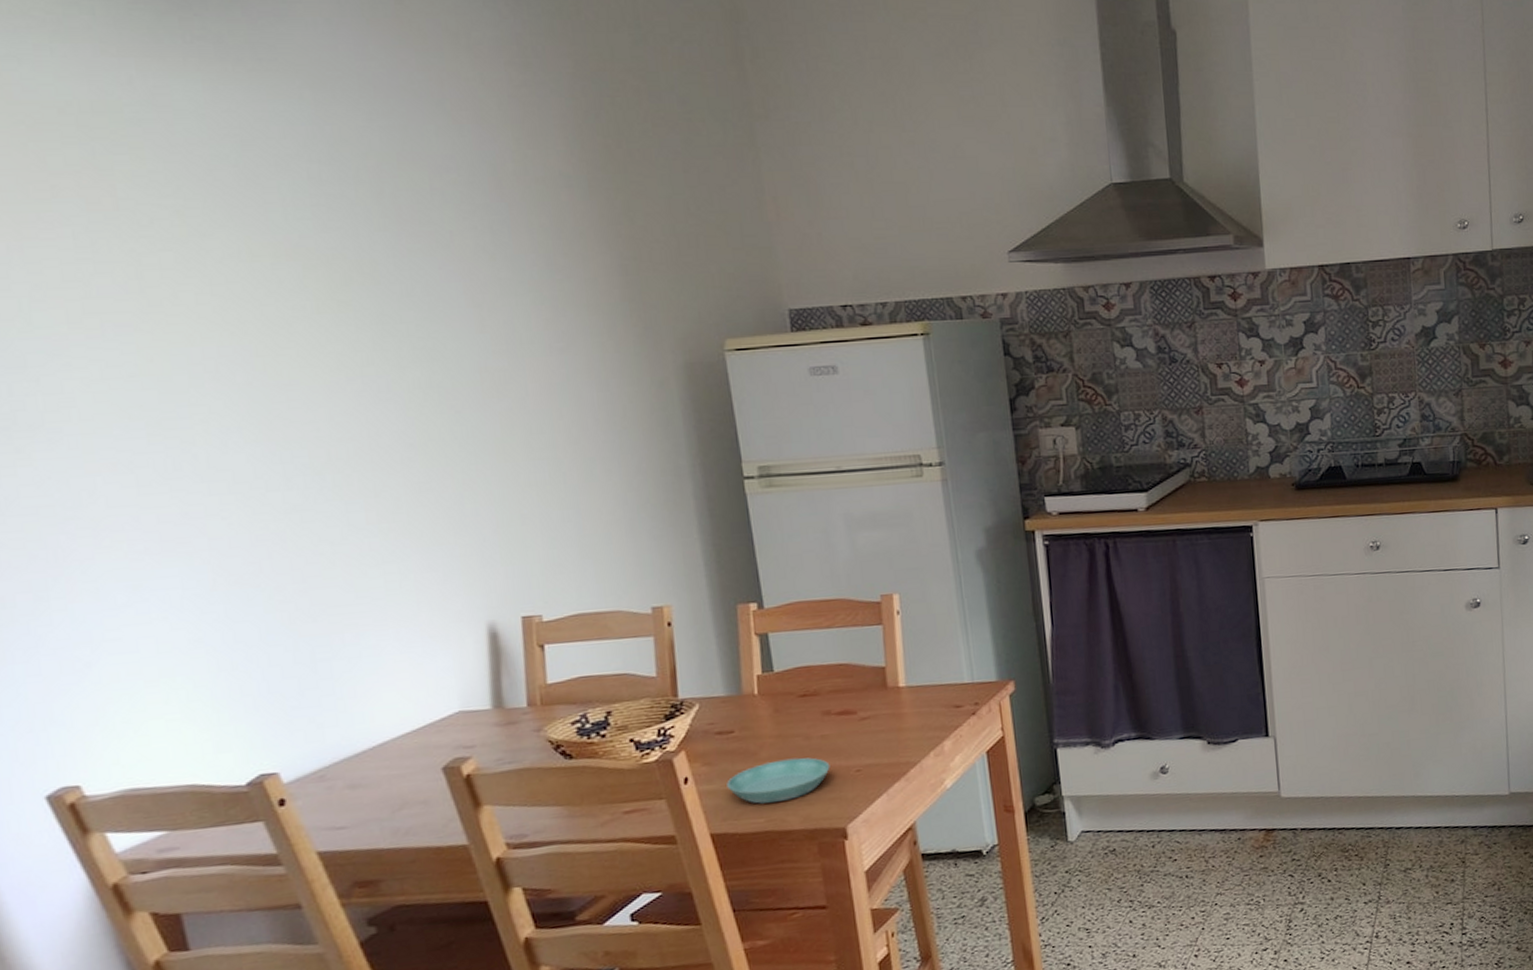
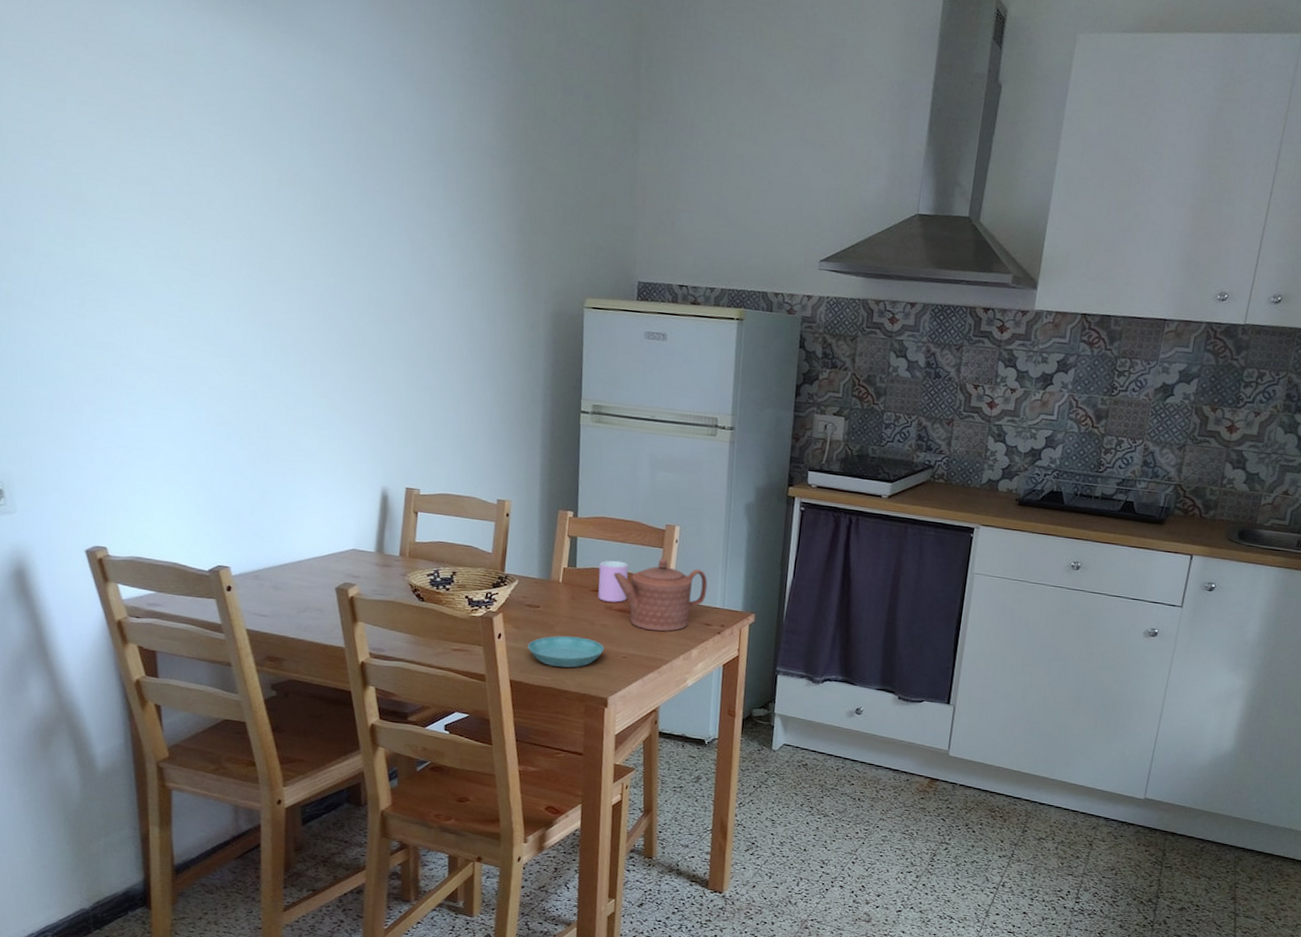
cup: none [803,651,848,706] -> present [598,560,628,603]
teapot: none [824,636,949,730] -> present [613,558,708,632]

